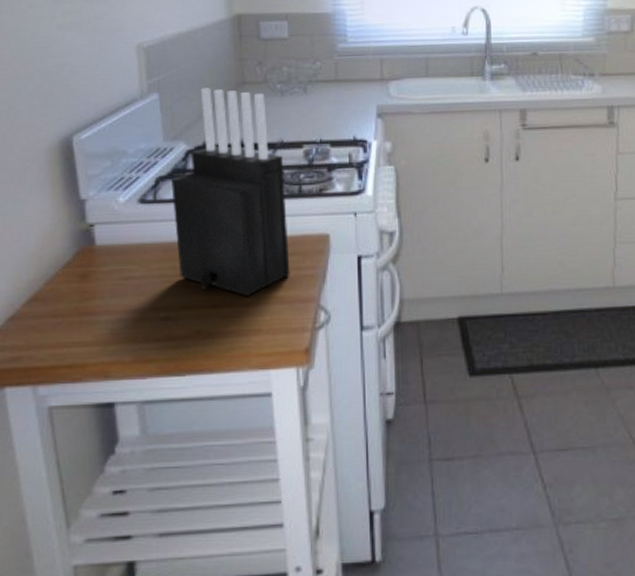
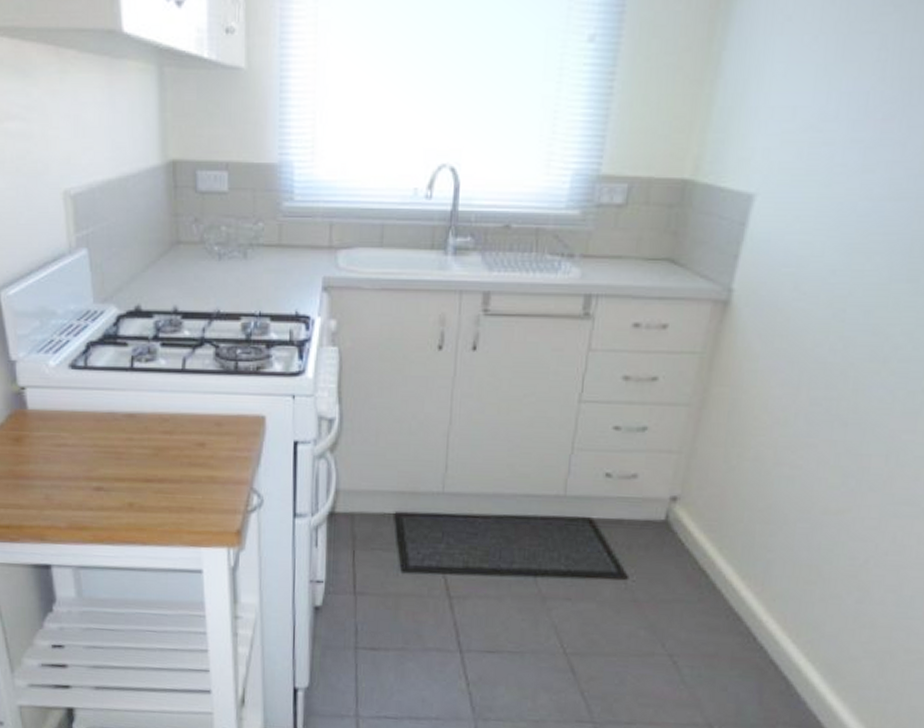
knife block: present [171,88,290,297] -> none [103,245,224,474]

